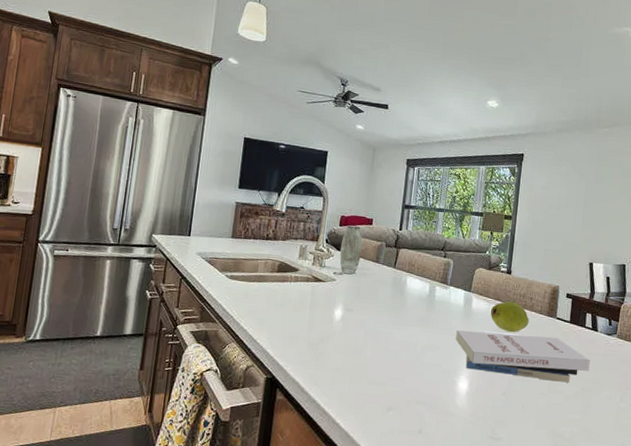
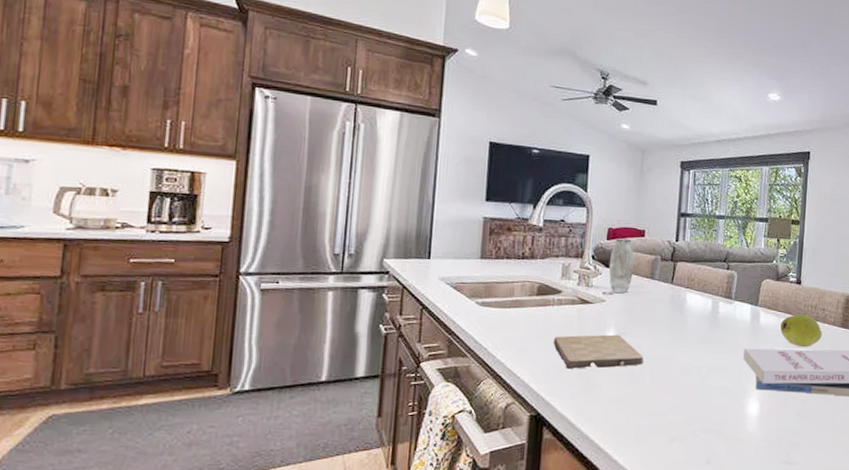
cutting board: none [289,309,367,340] -> present [553,334,644,369]

